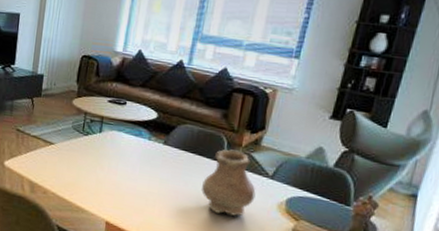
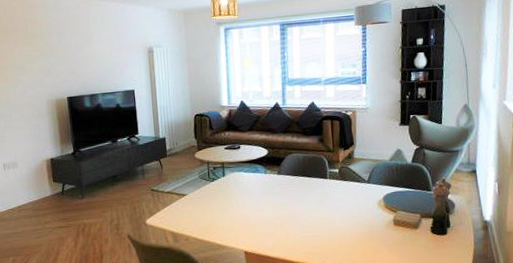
vase: present [200,149,256,216] -> none [315,166,359,222]

